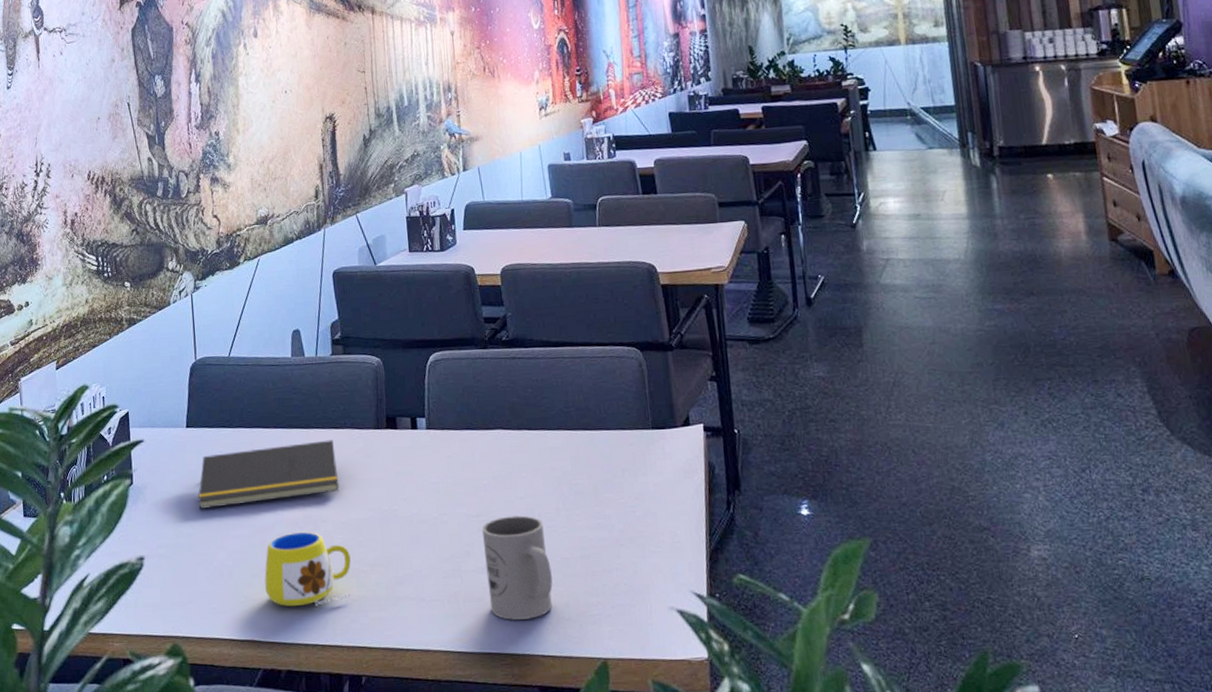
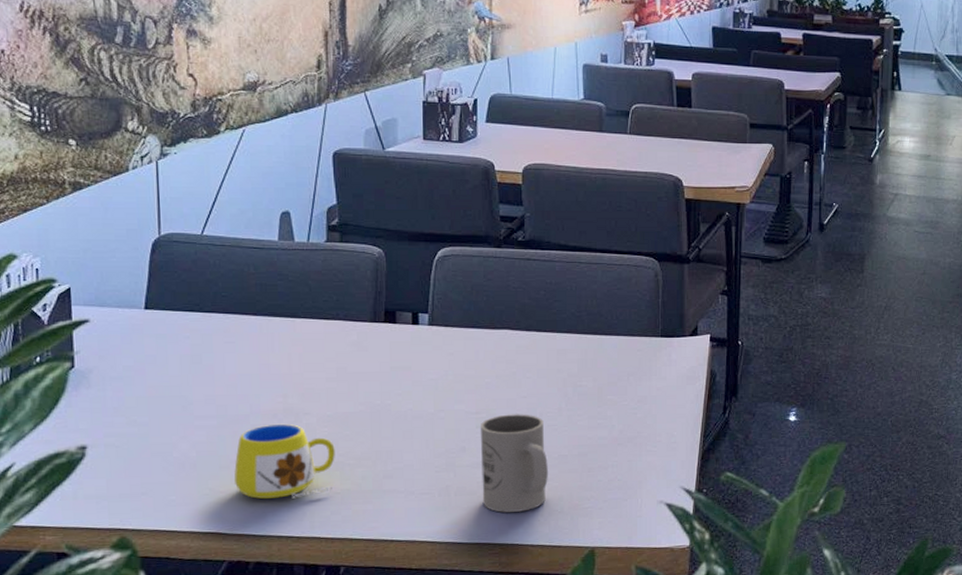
notepad: present [198,440,340,509] -> none [156,331,327,397]

